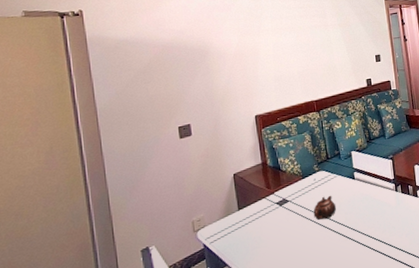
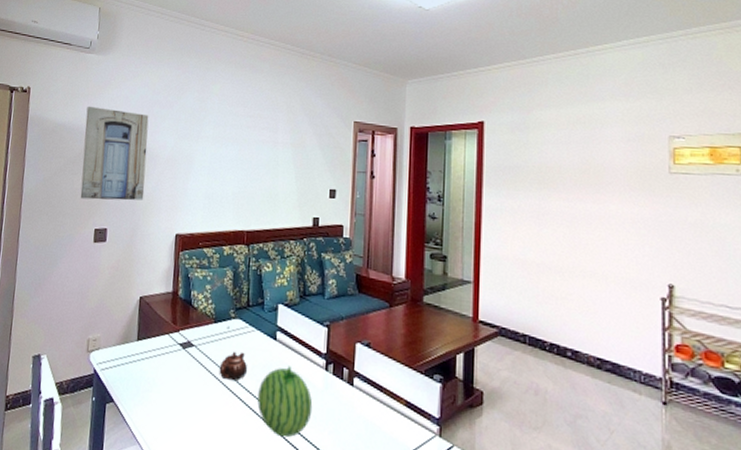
wall art: none [147,19,220,103] -> present [80,106,149,201]
fruit: none [347,195,392,250] -> present [257,366,313,437]

